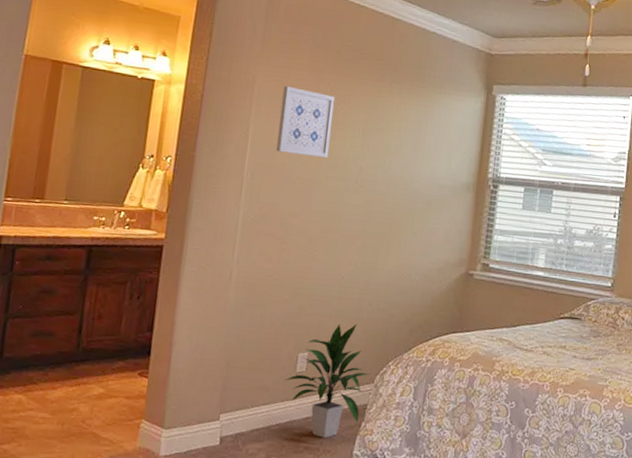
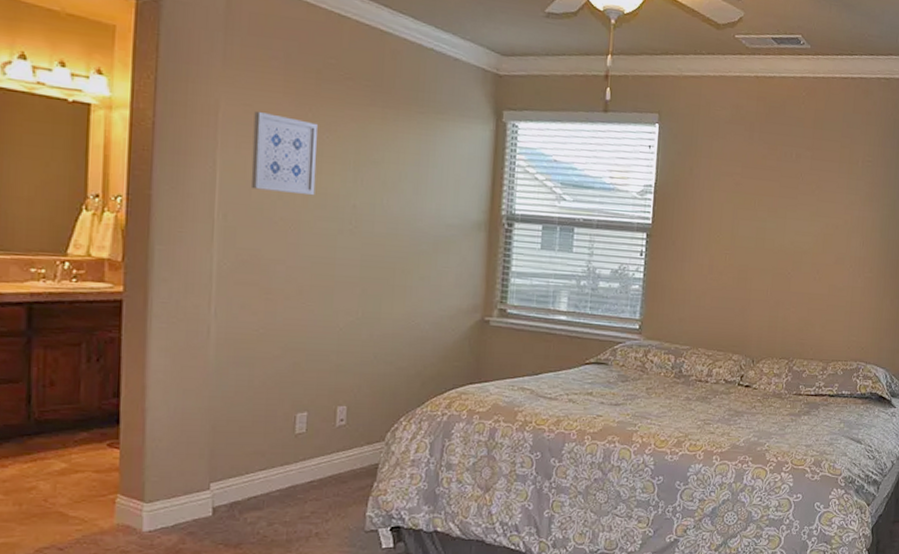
indoor plant: present [283,323,370,438] -> none [280,379,380,501]

